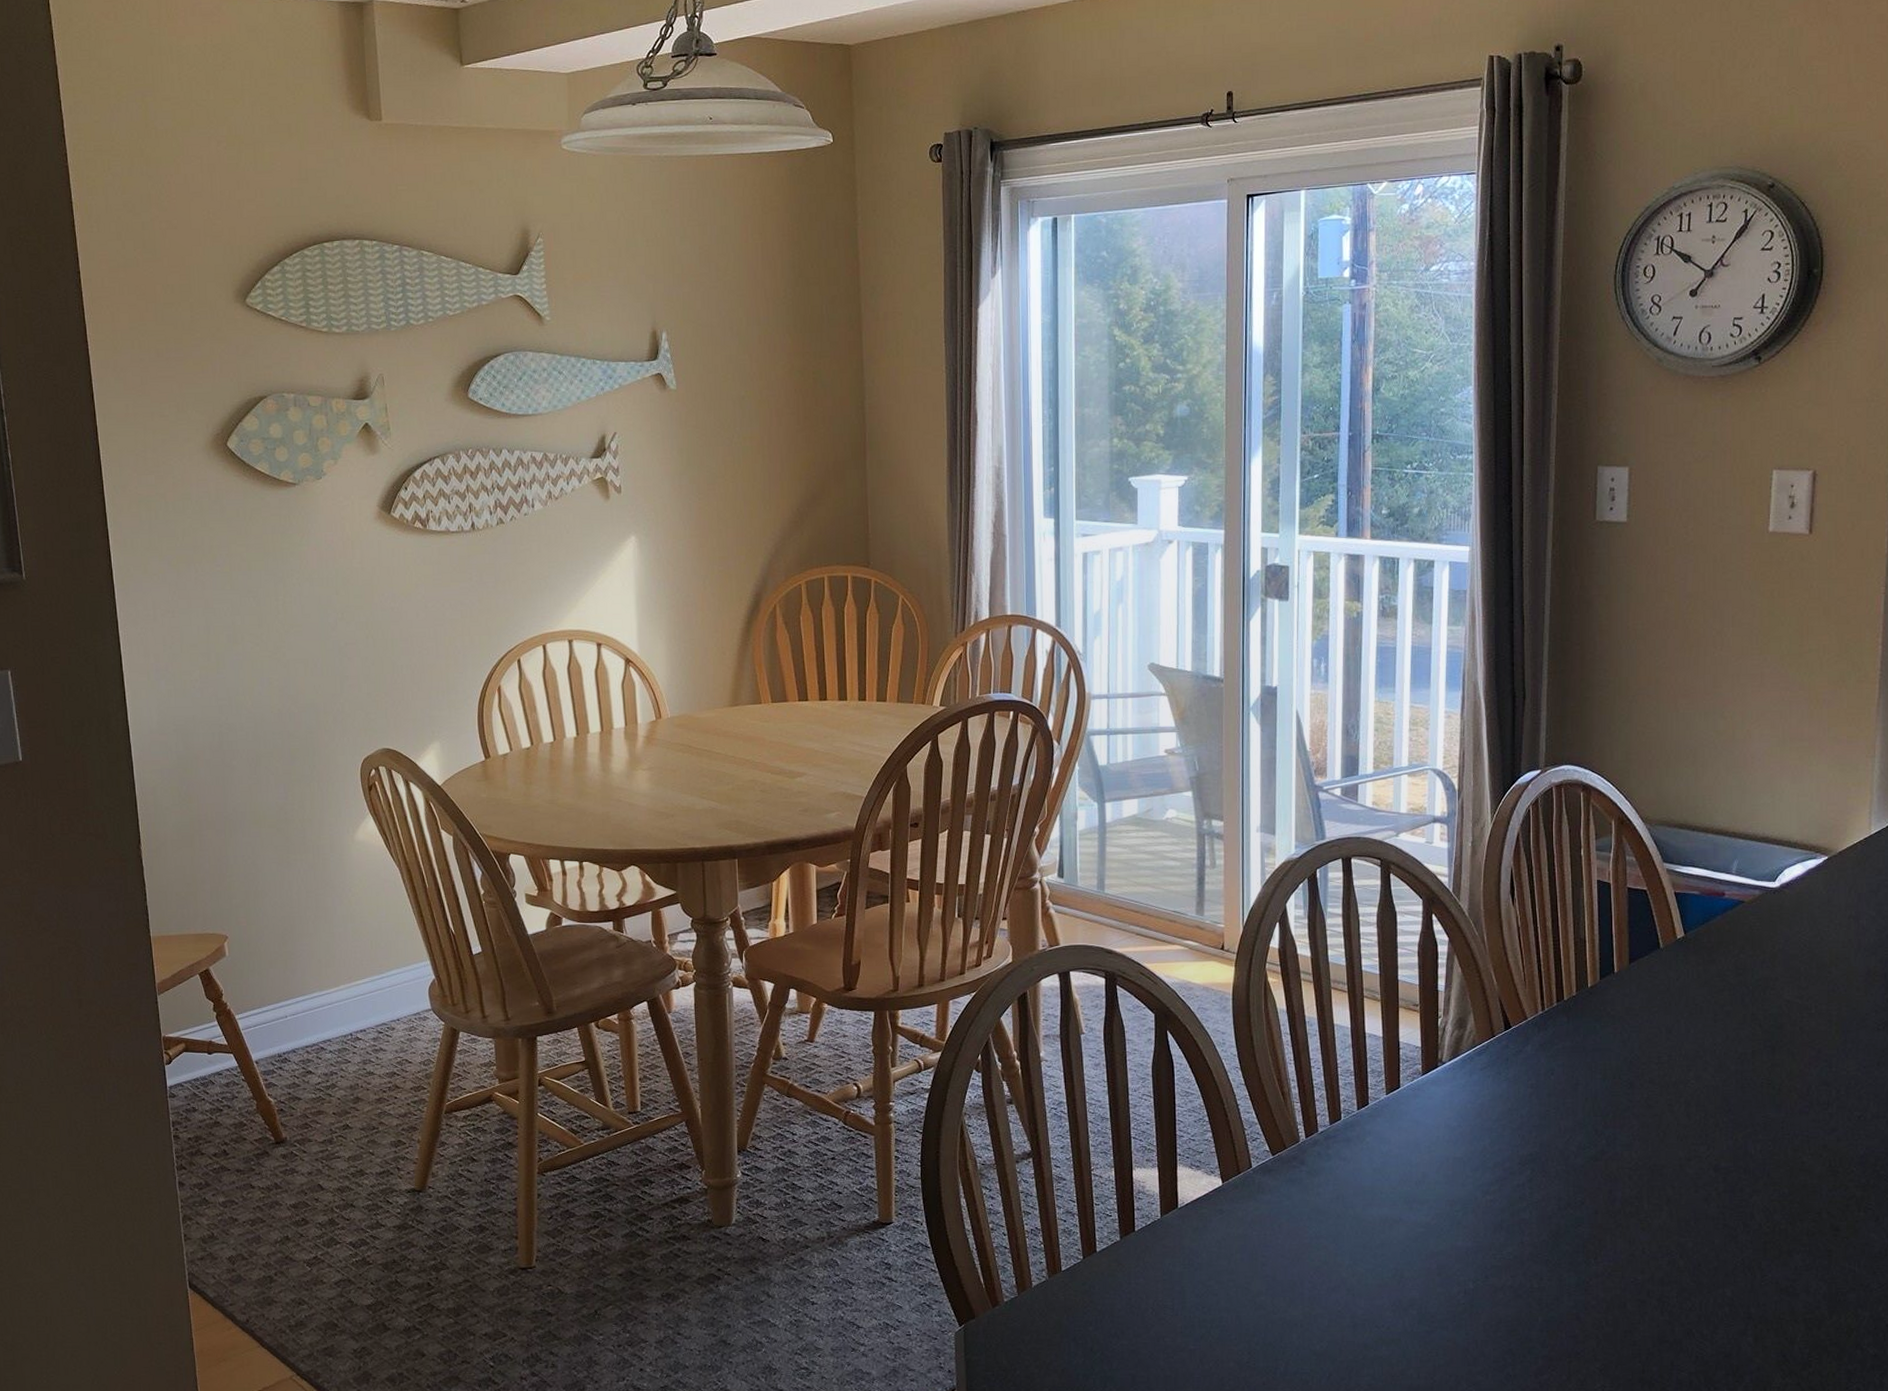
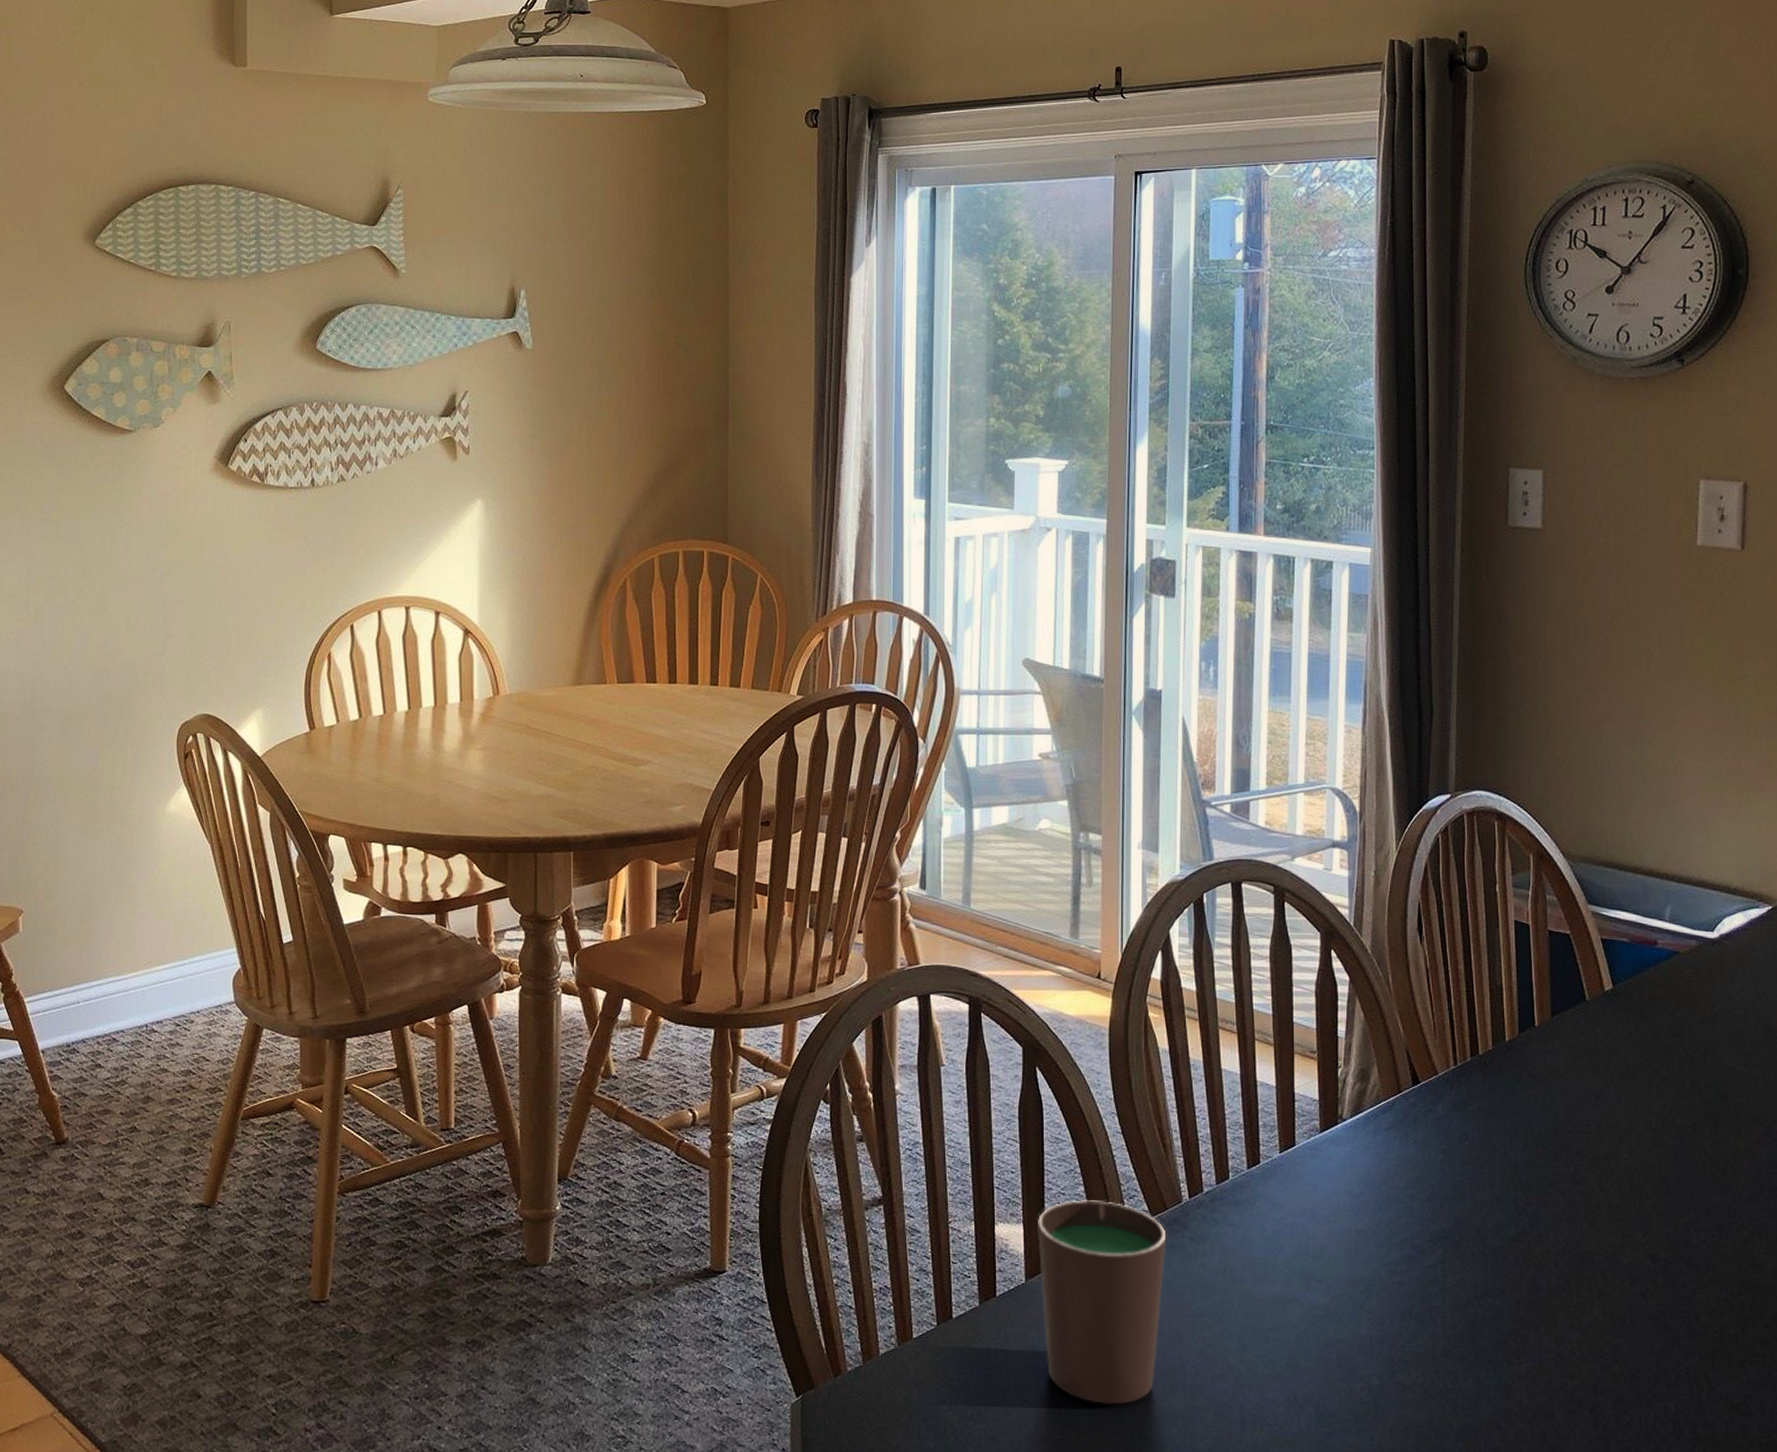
cup: none [1171,1144,1286,1318] -> present [1038,1200,1167,1405]

